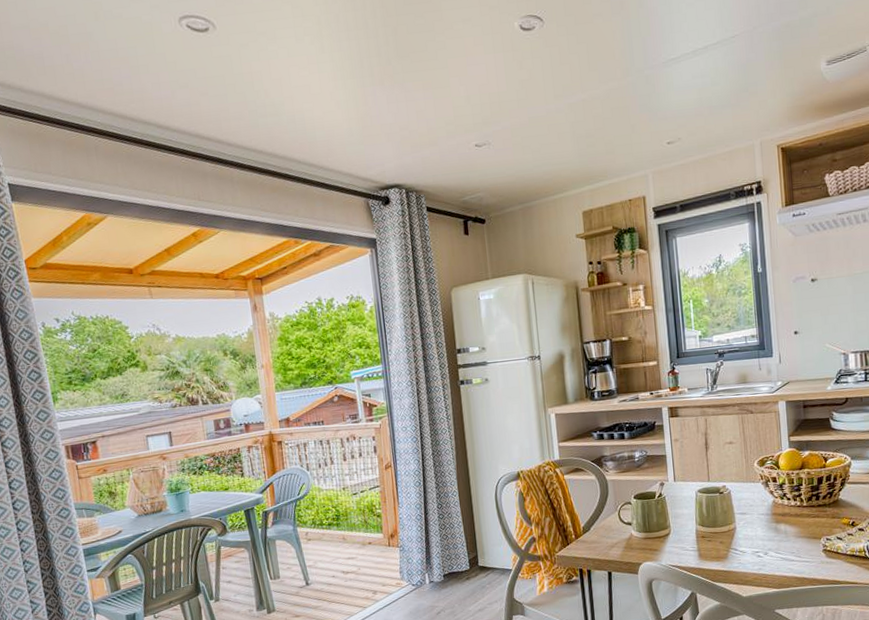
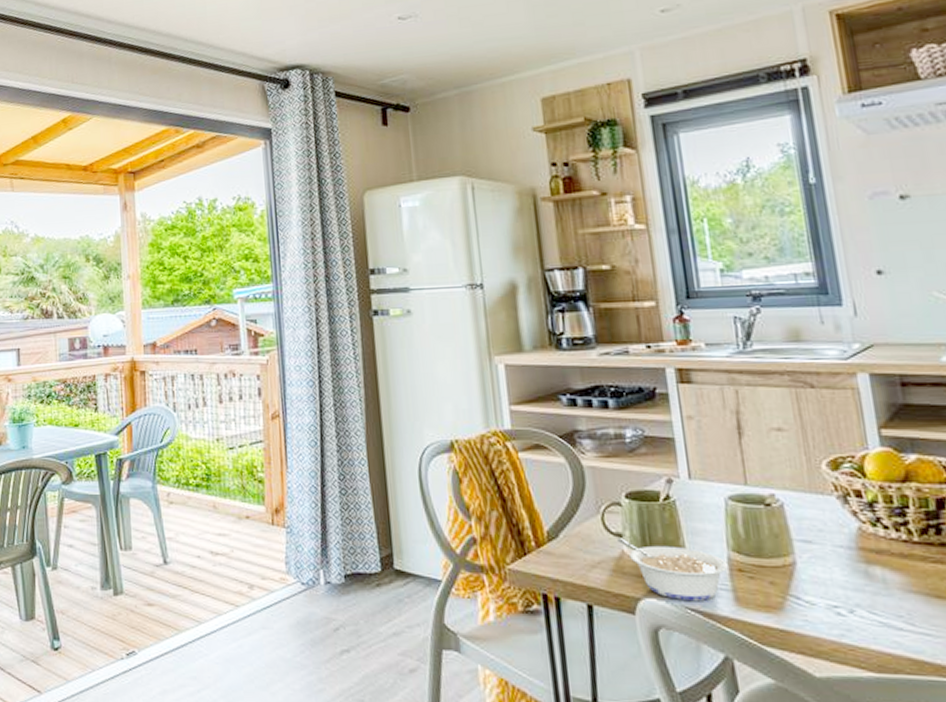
legume: none [628,525,696,561] -> present [617,538,728,601]

